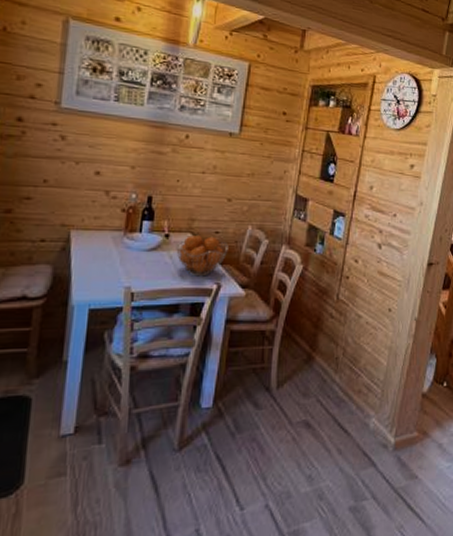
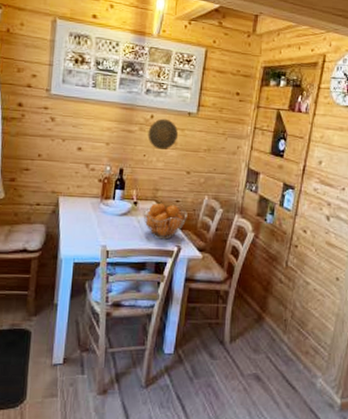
decorative plate: none [182,139,218,175] -> present [147,118,179,151]

